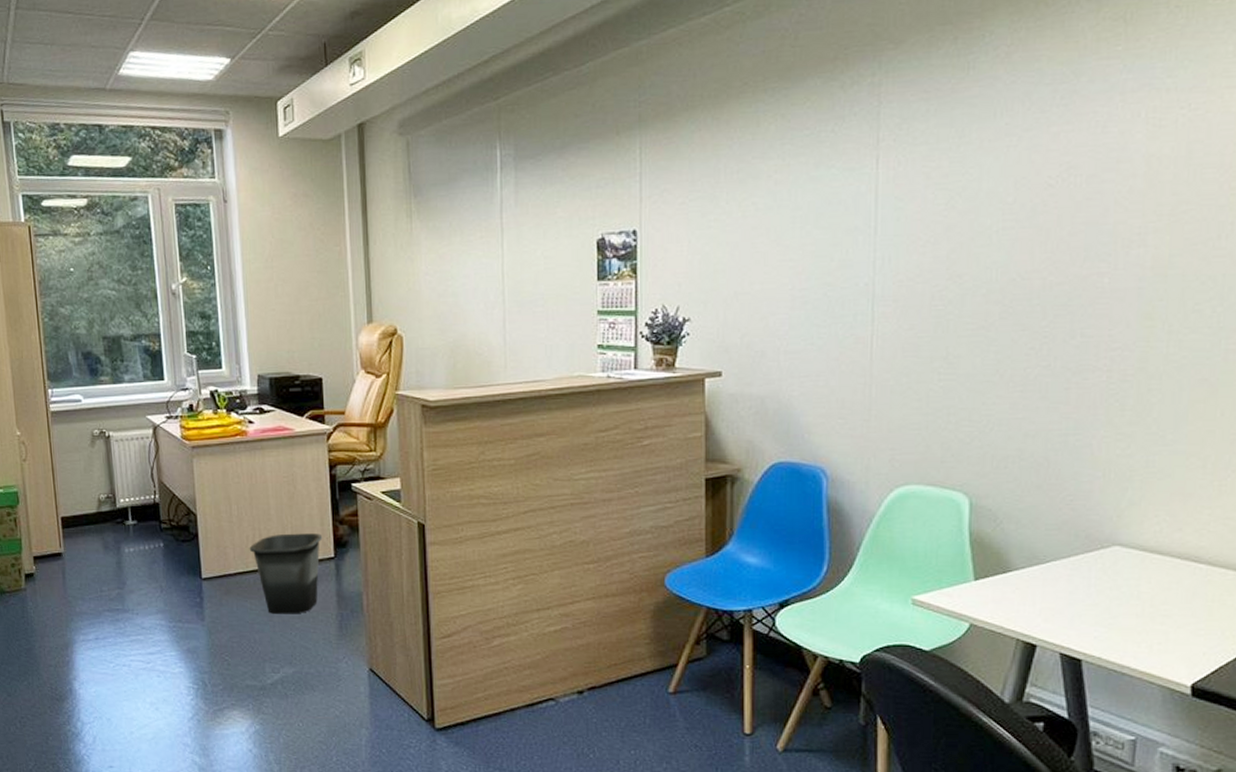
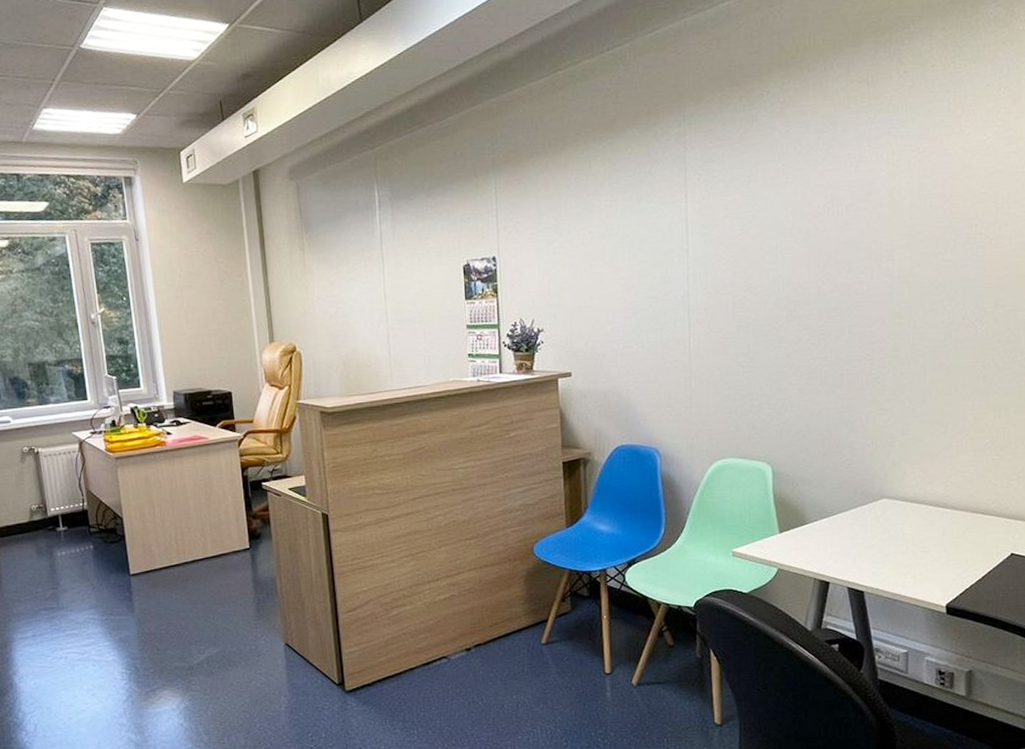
waste bin: present [249,533,323,614] -> none [172,528,238,602]

